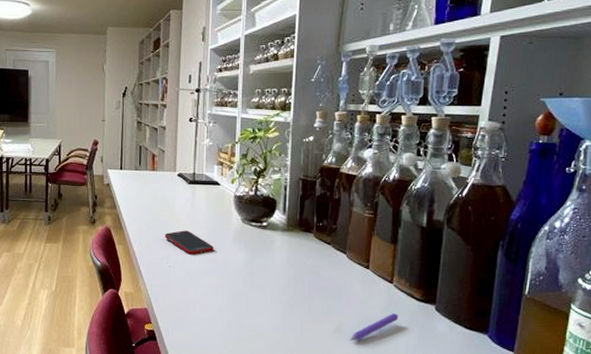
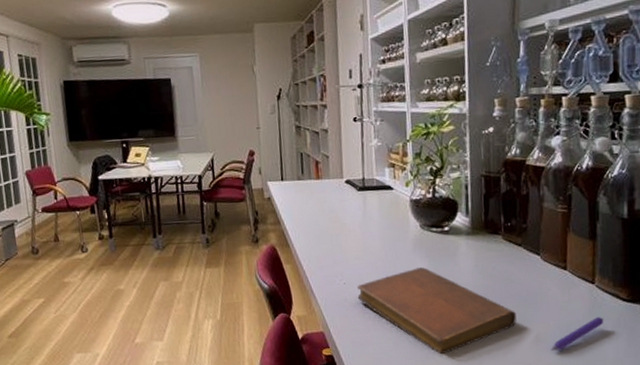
cell phone: present [164,230,214,256] -> none [336,242,392,270]
notebook: none [180,257,321,337] -> present [357,267,517,355]

